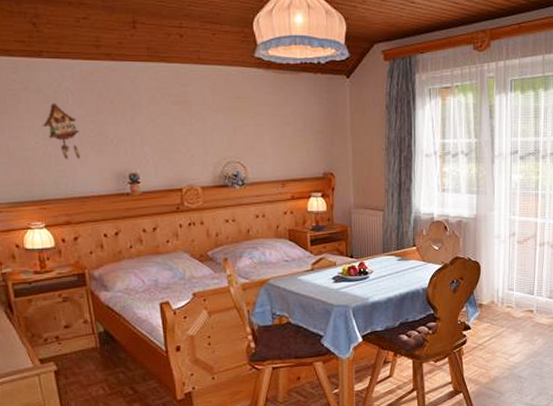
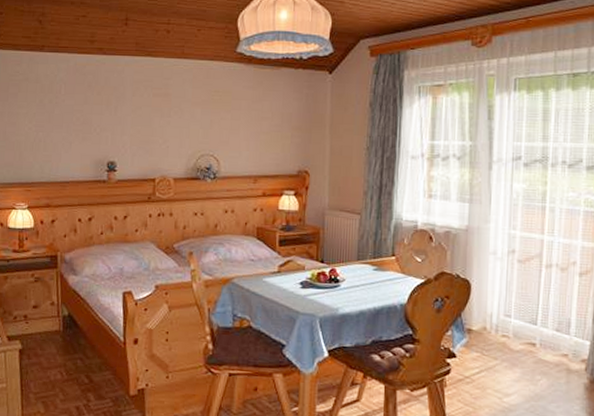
cuckoo clock: present [42,103,81,159] -> none [36,92,67,146]

